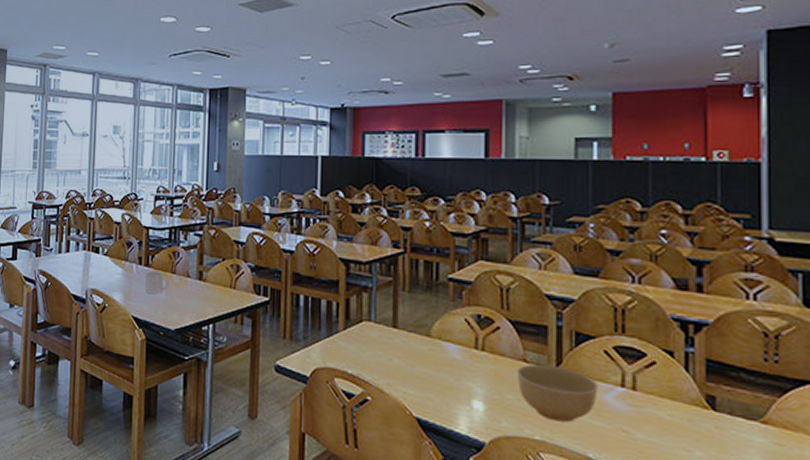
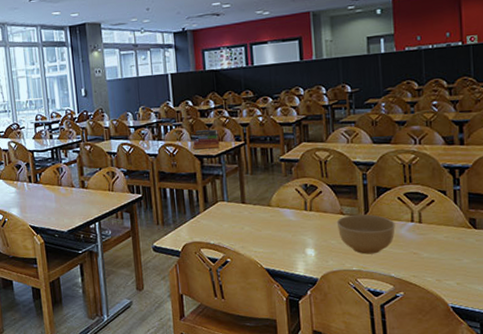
mug: present [144,271,169,295] -> none [35,185,57,206]
books: none [339,228,372,253] -> present [192,129,220,150]

